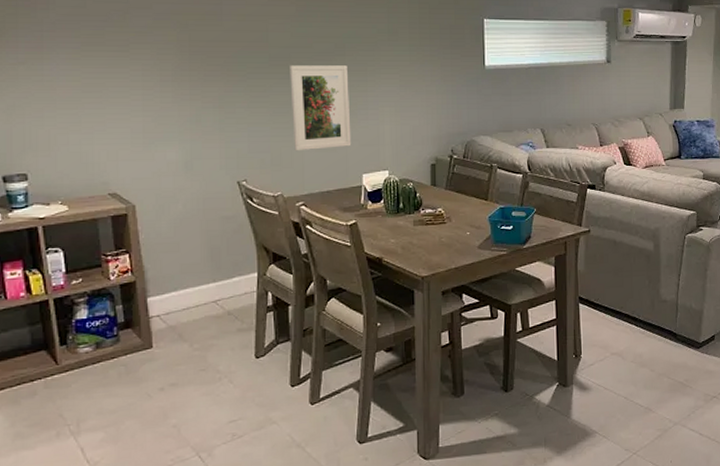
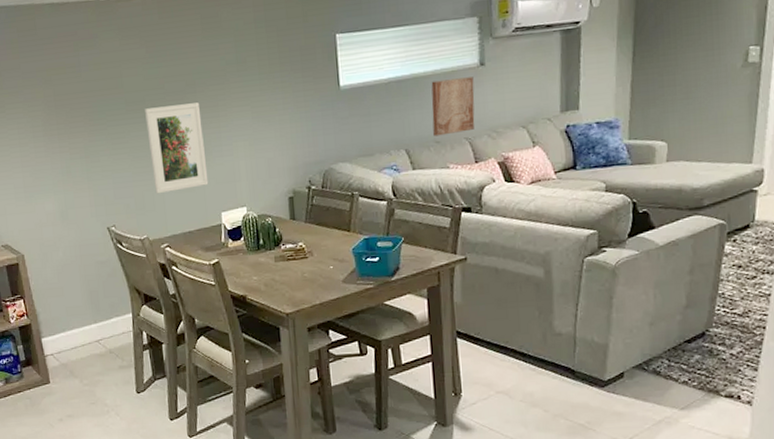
wall art: none [565,71,602,120] -> present [431,77,475,137]

